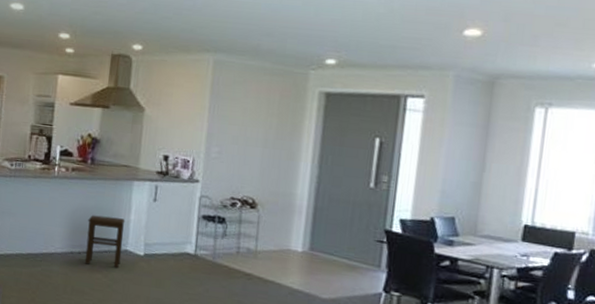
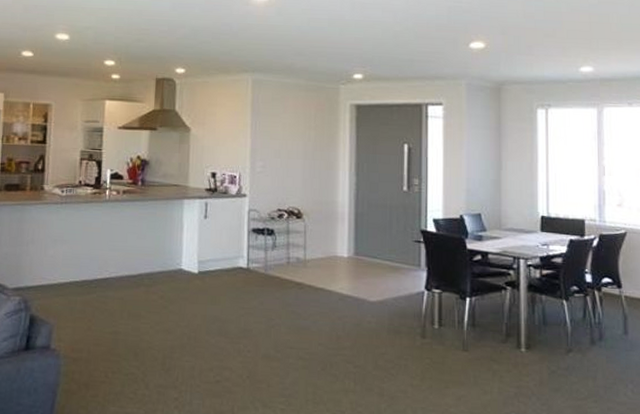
stool: present [84,215,125,268] -> none [140,236,178,289]

